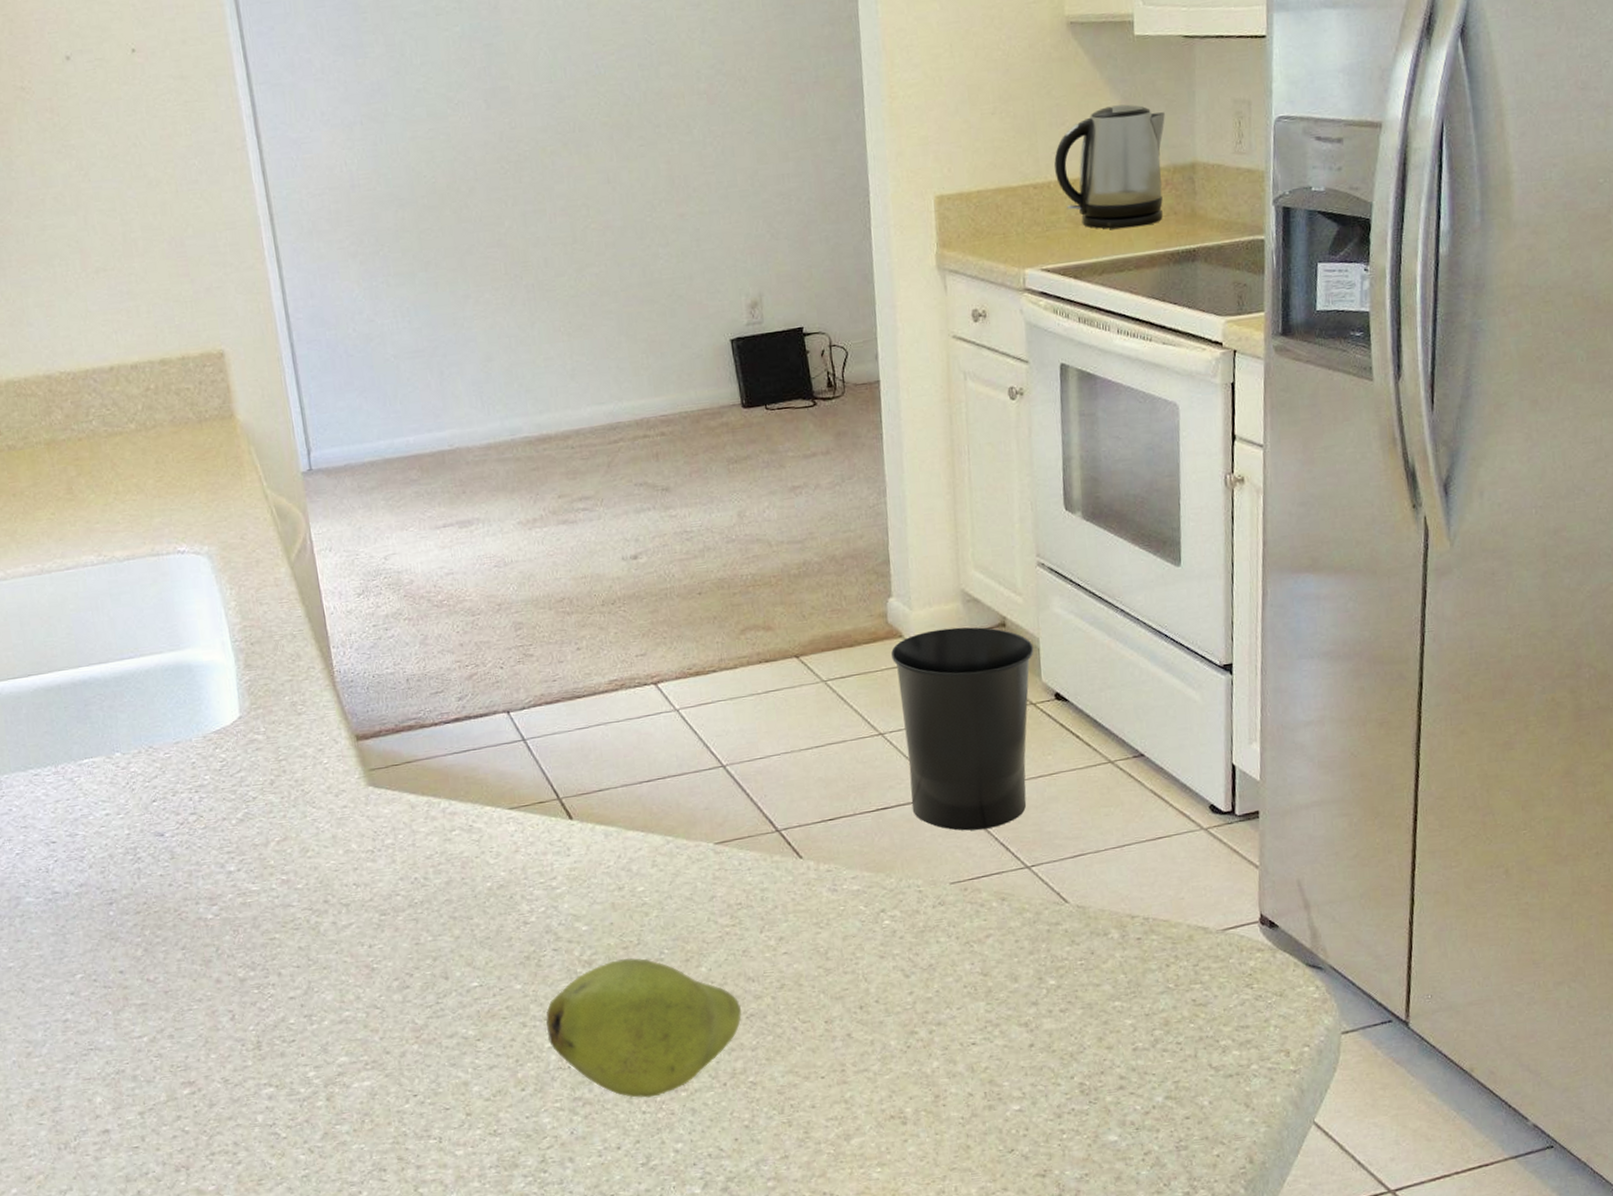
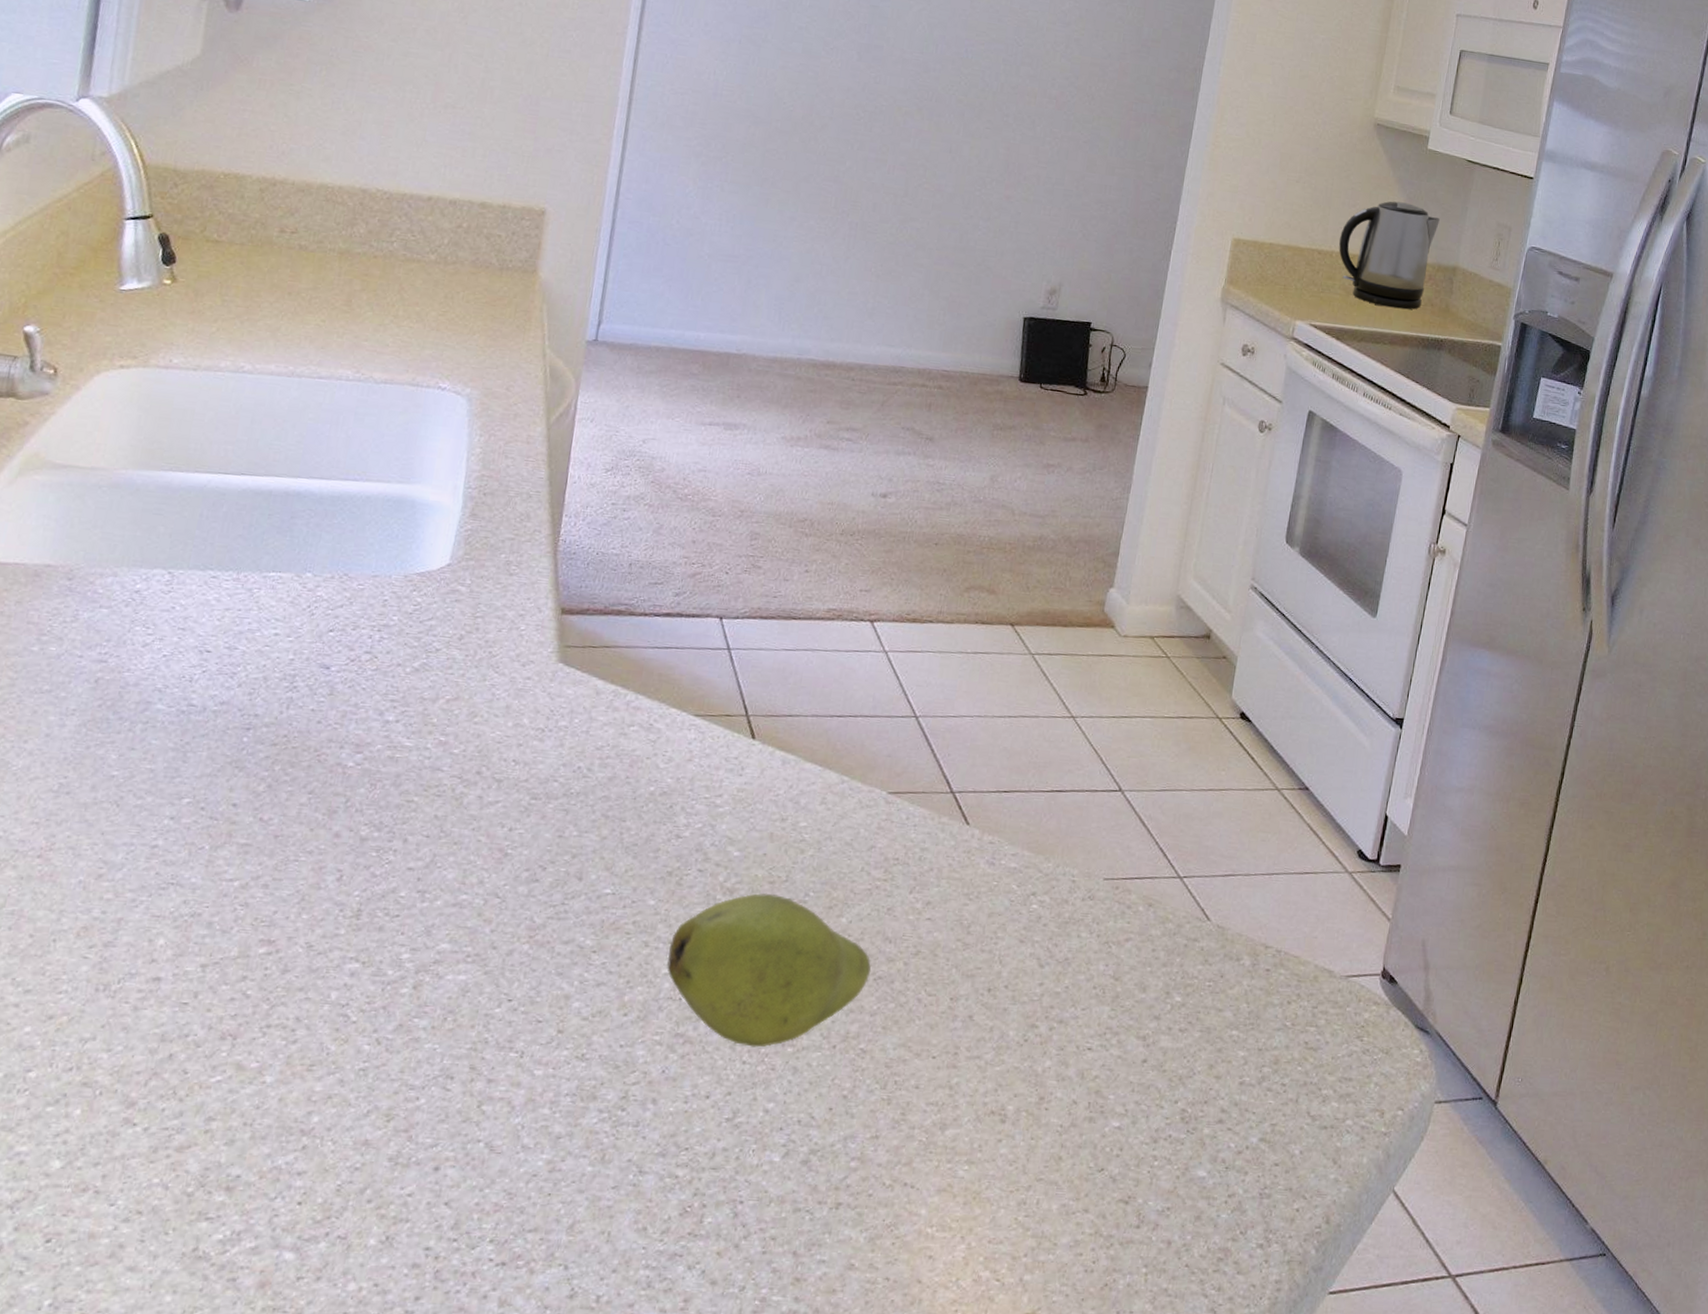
waste bin: present [890,627,1034,831] -> none [1085,627,1231,832]

